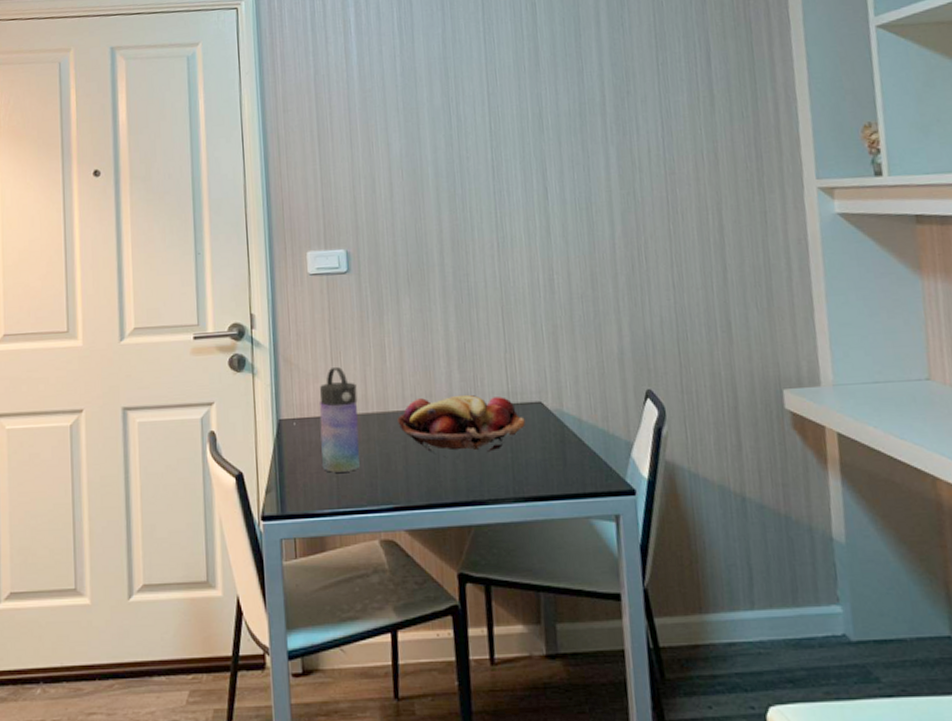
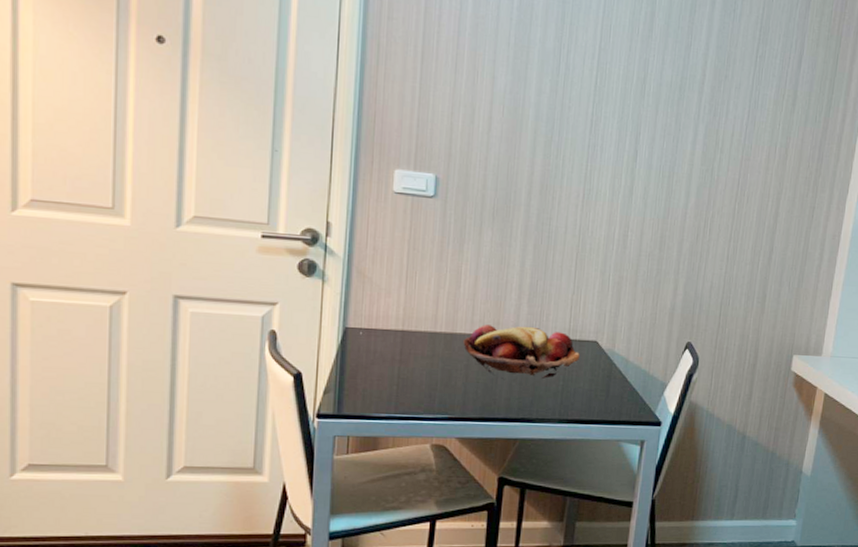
water bottle: present [319,367,361,473] -> none [385,286,428,382]

